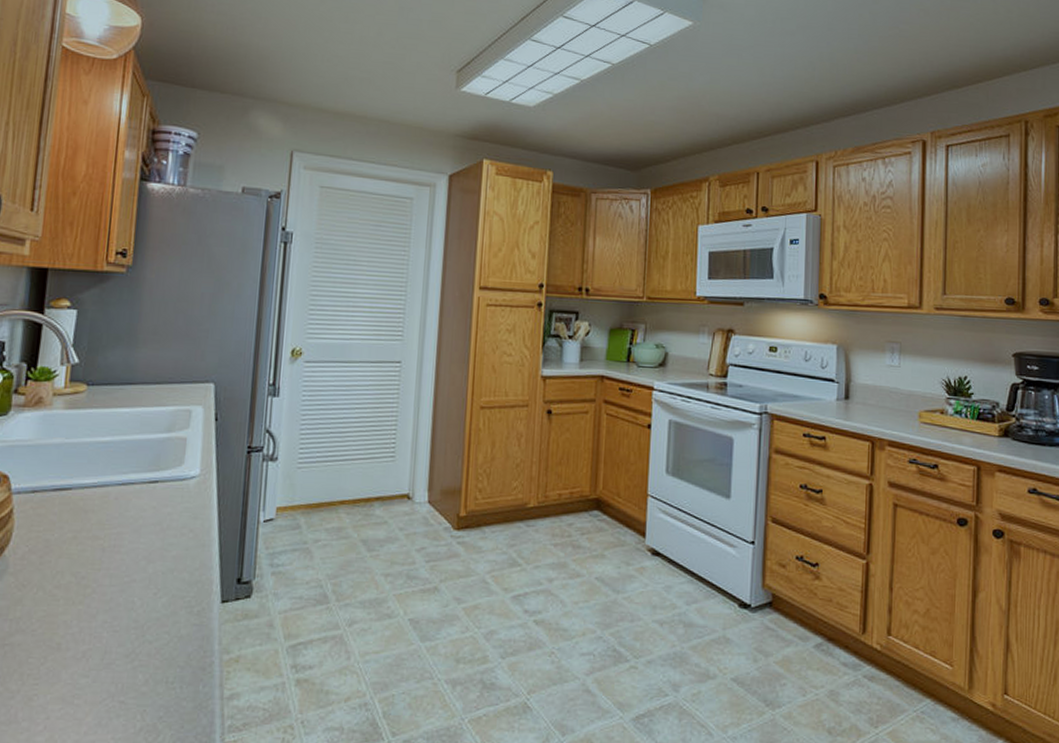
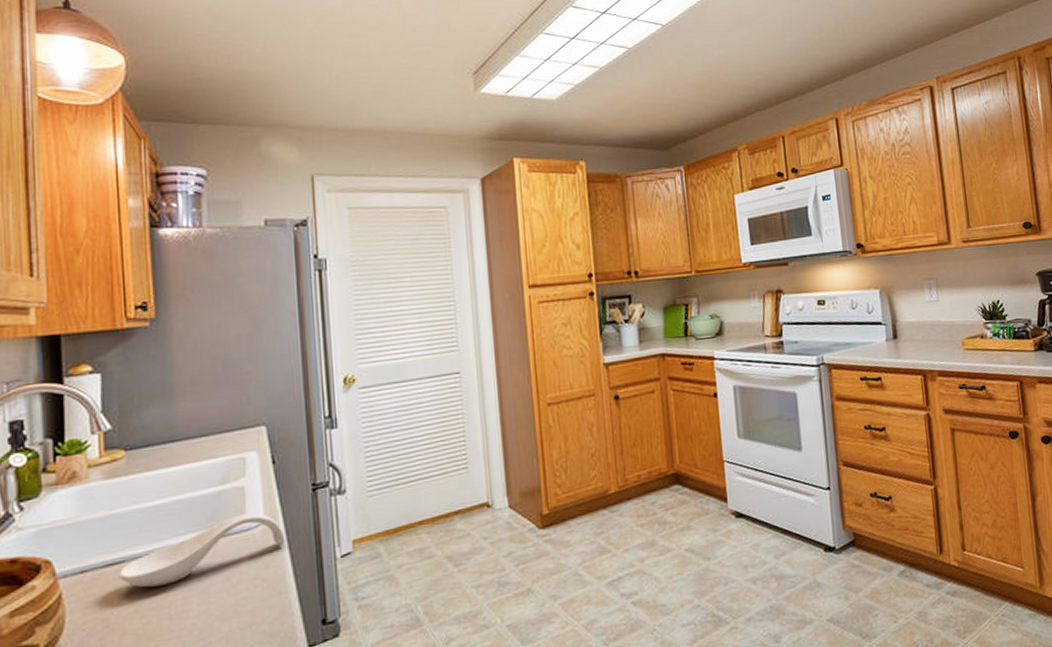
spoon rest: none [64,463,217,518] -> present [119,513,286,588]

